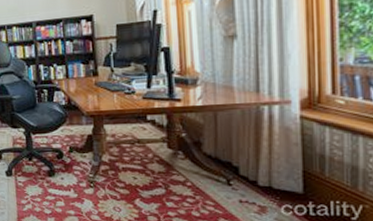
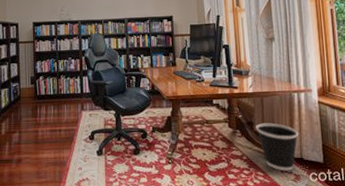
wastebasket: none [205,143,268,201] -> present [256,123,299,171]

